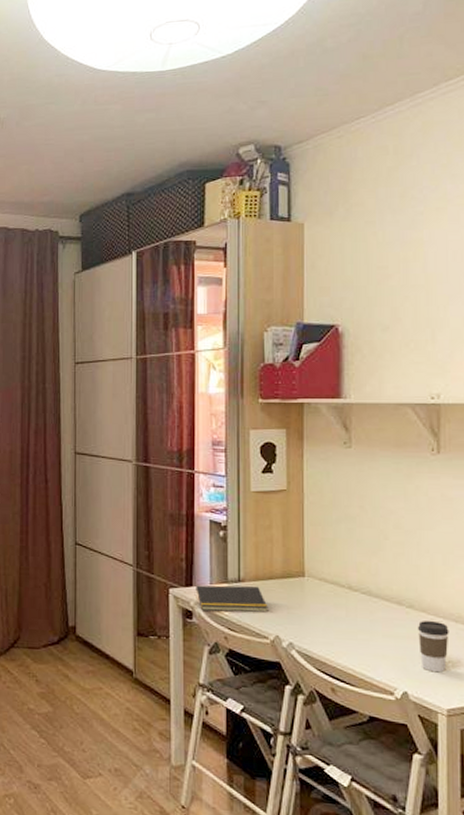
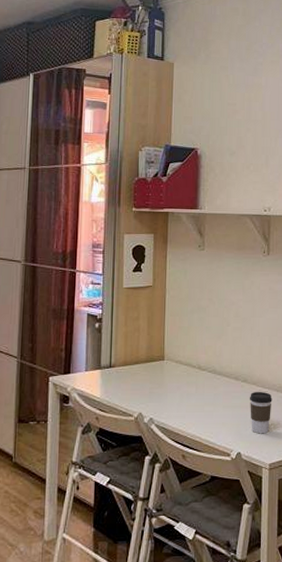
notepad: present [194,585,268,613] -> none [71,370,134,394]

